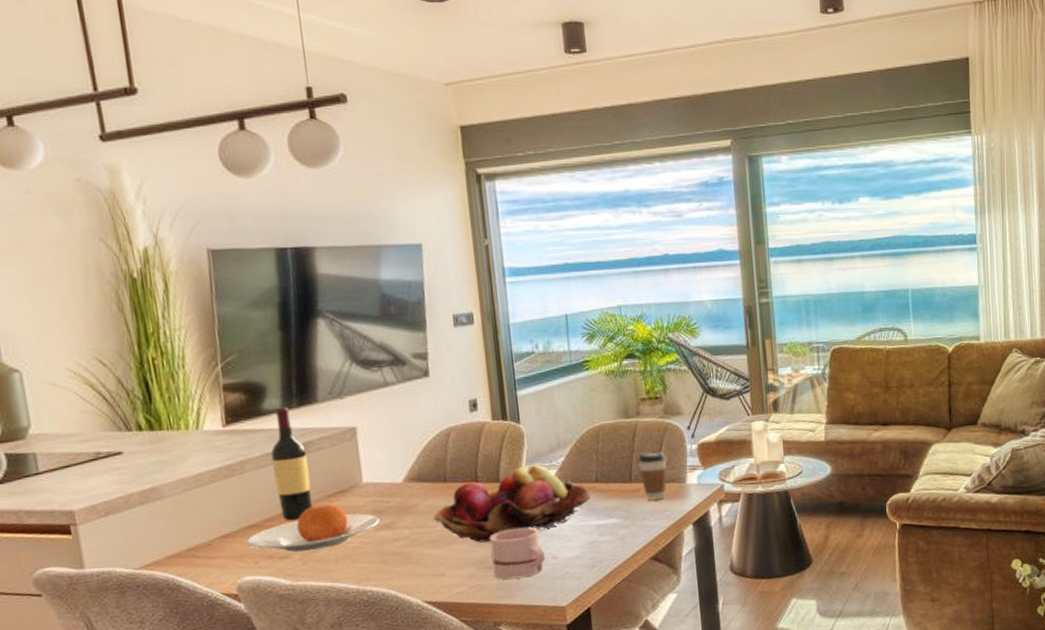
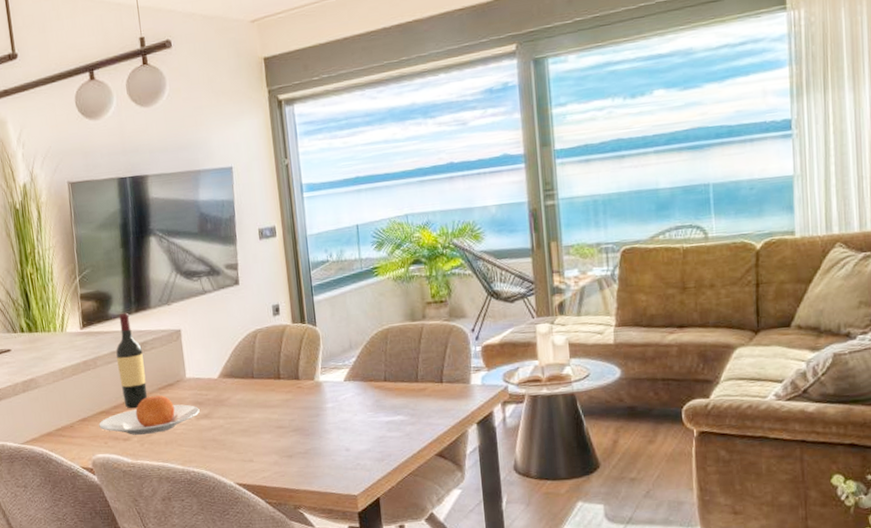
fruit basket: present [433,464,591,543] -> none [243,363,380,434]
mug: present [490,527,546,580] -> none [290,421,339,468]
coffee cup: present [638,451,667,501] -> none [424,352,452,401]

